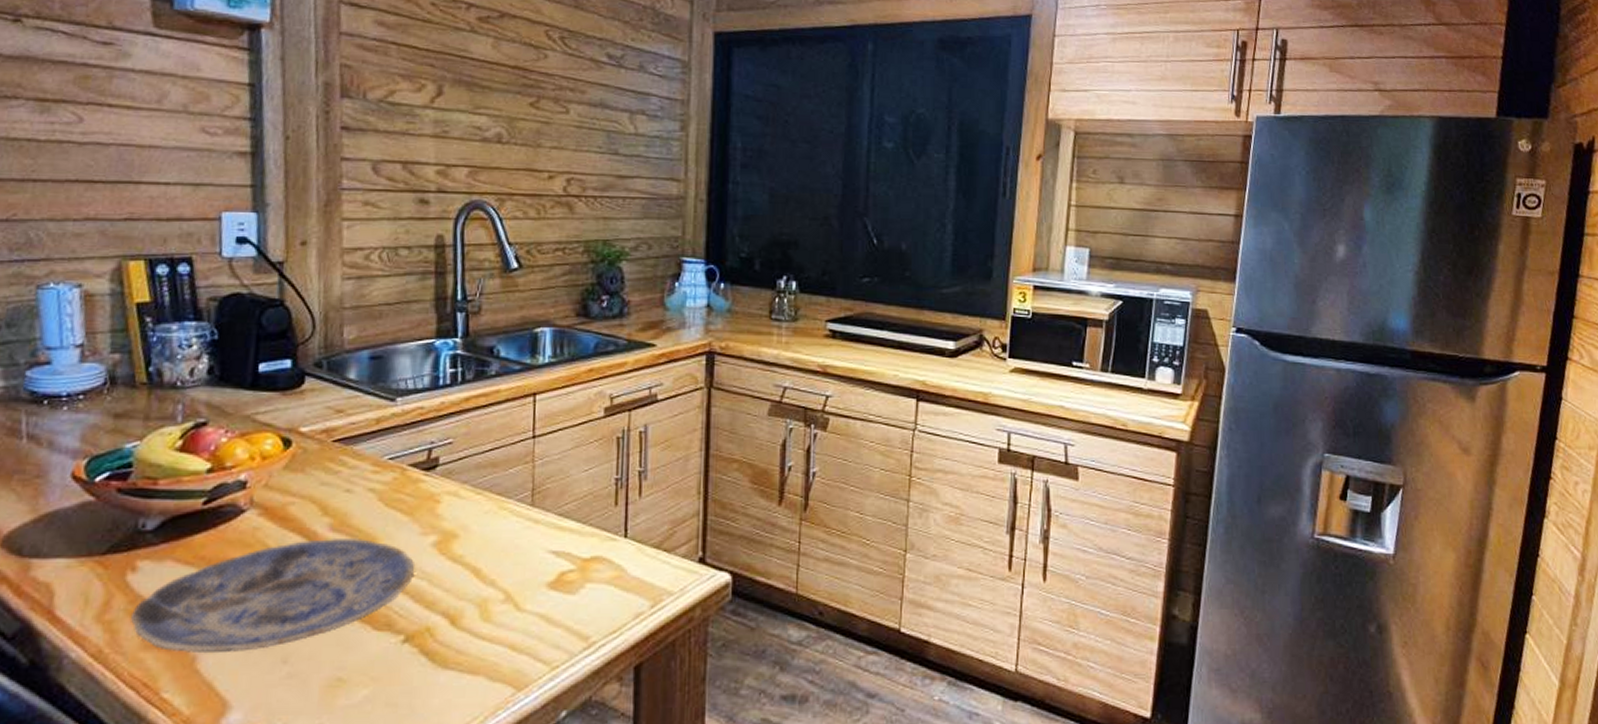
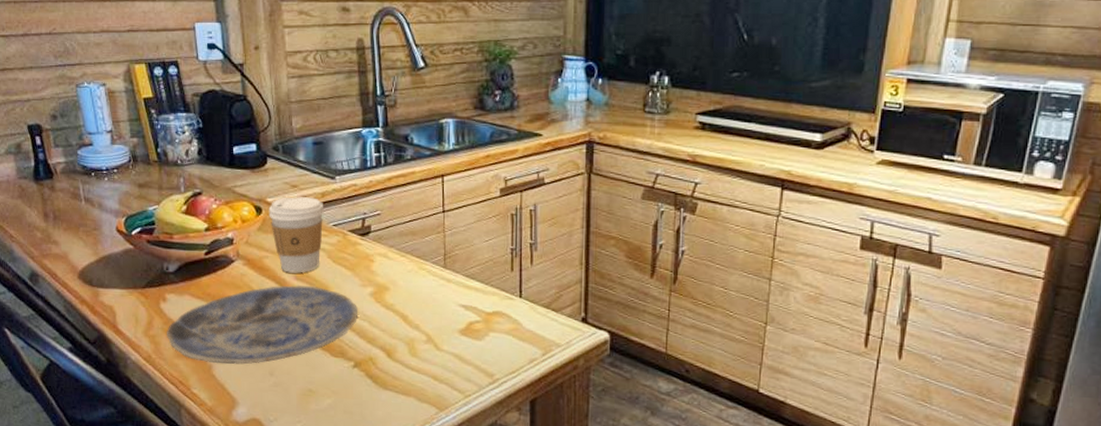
coffee cup: none [300,424,378,523] -> present [268,197,324,273]

